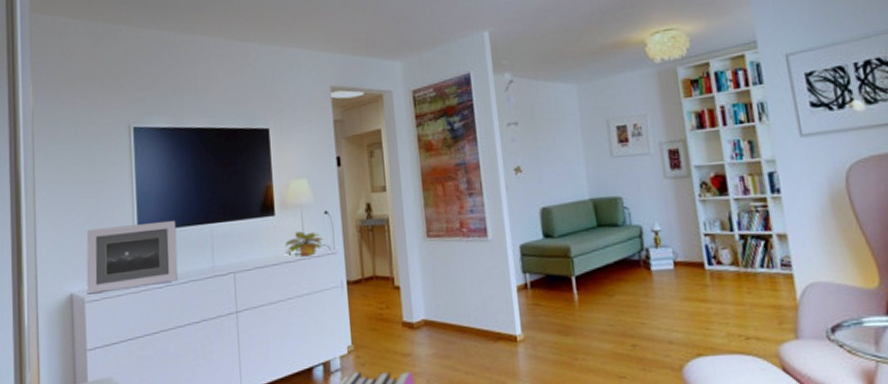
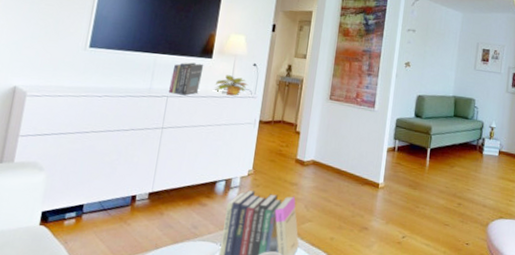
picture frame: present [86,220,179,295] -> none [30,36,126,94]
books: none [233,224,268,269] -> present [169,62,204,96]

